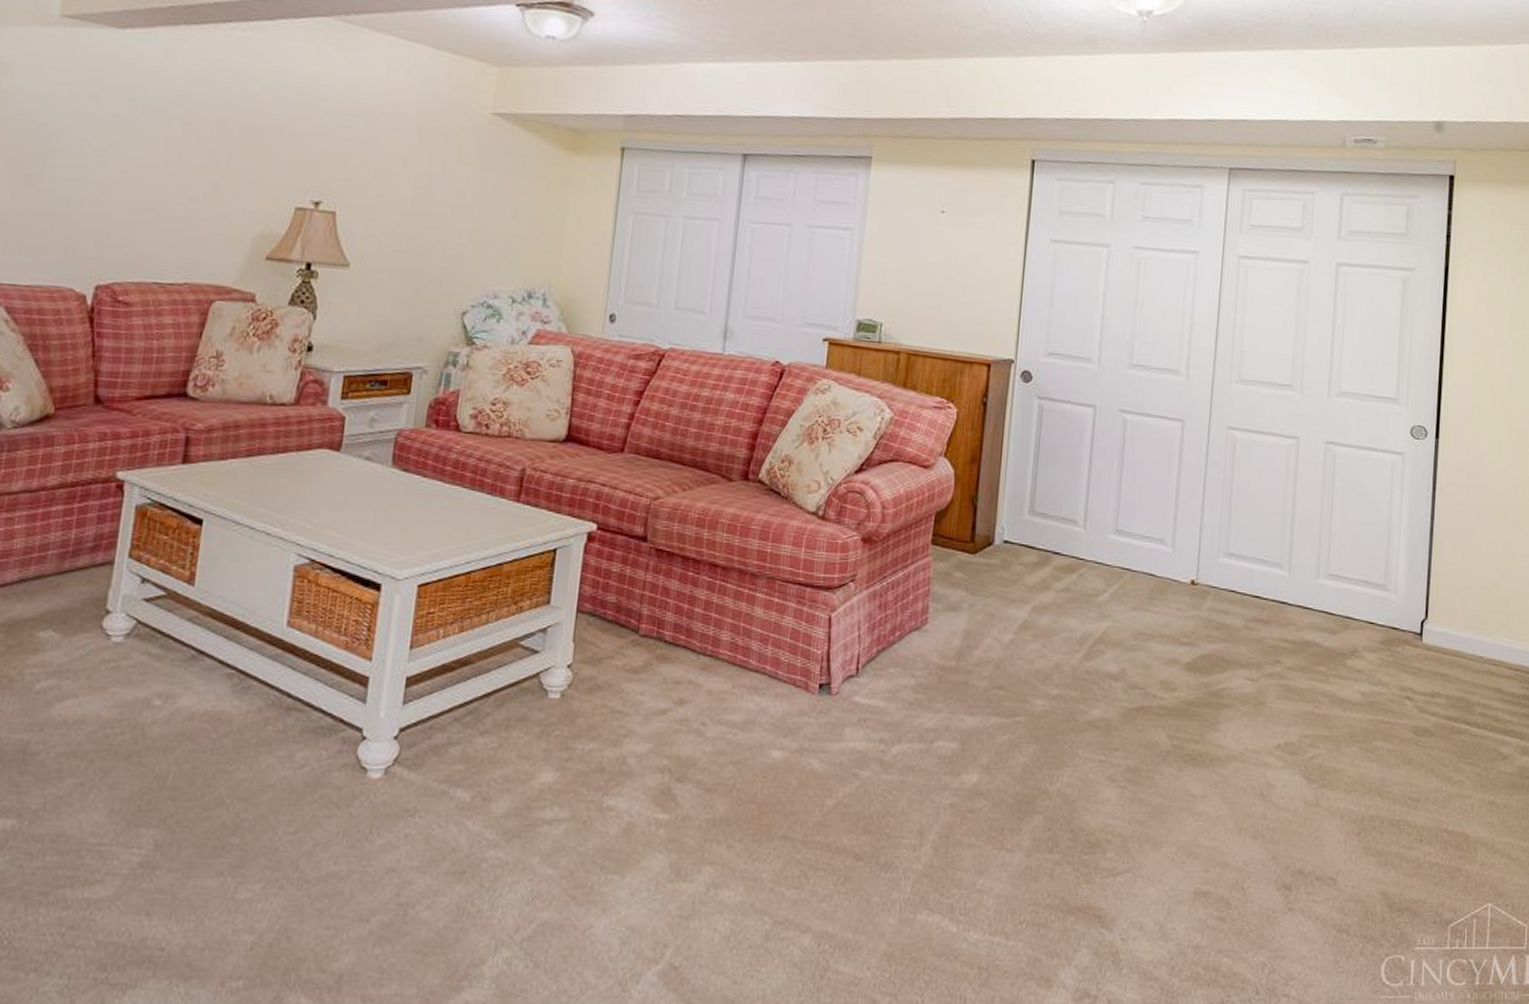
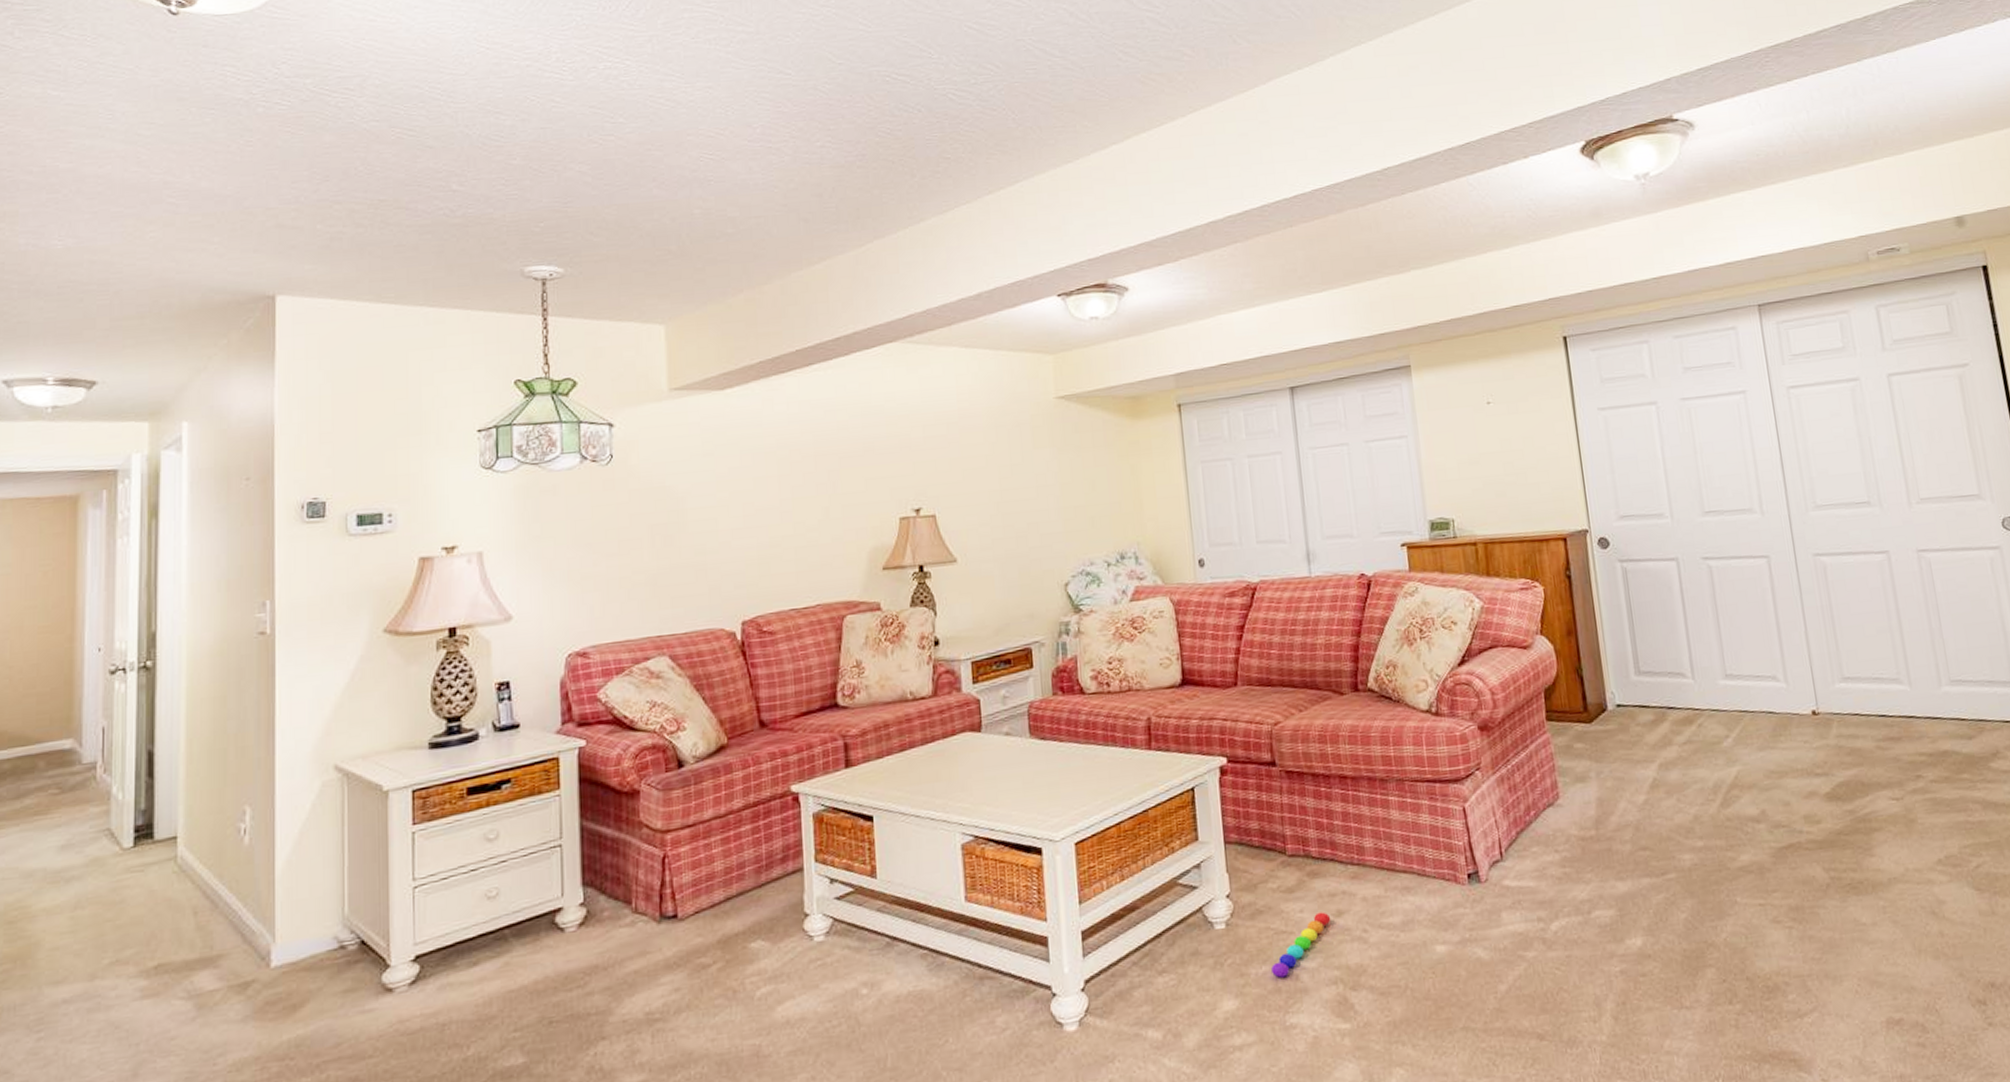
ball: none [599,698,672,758] -> present [1271,912,1331,978]

